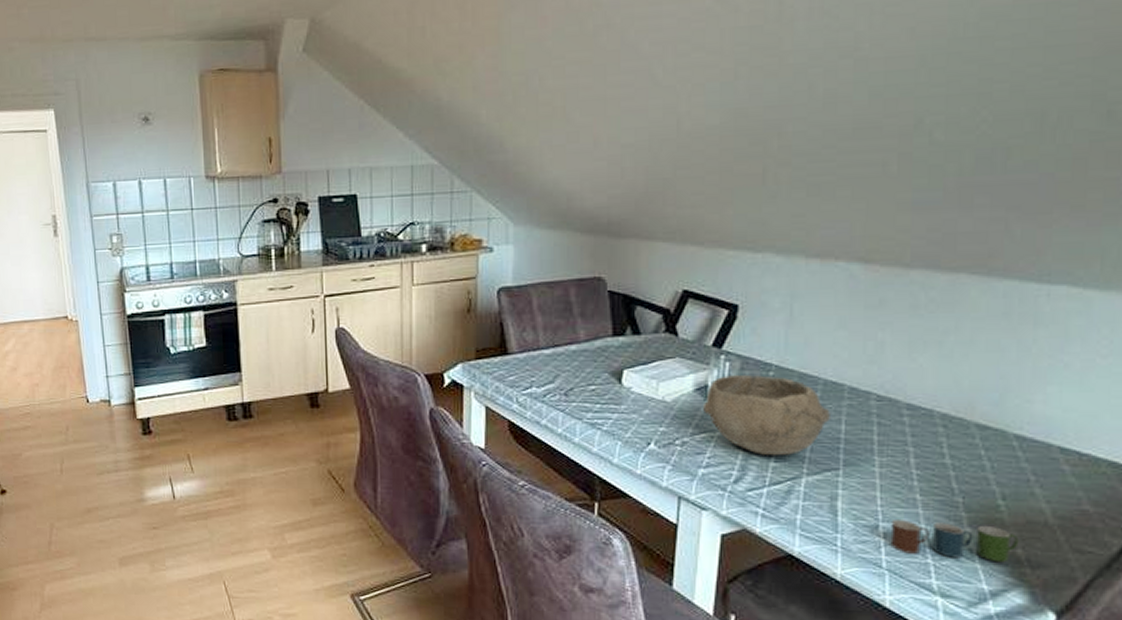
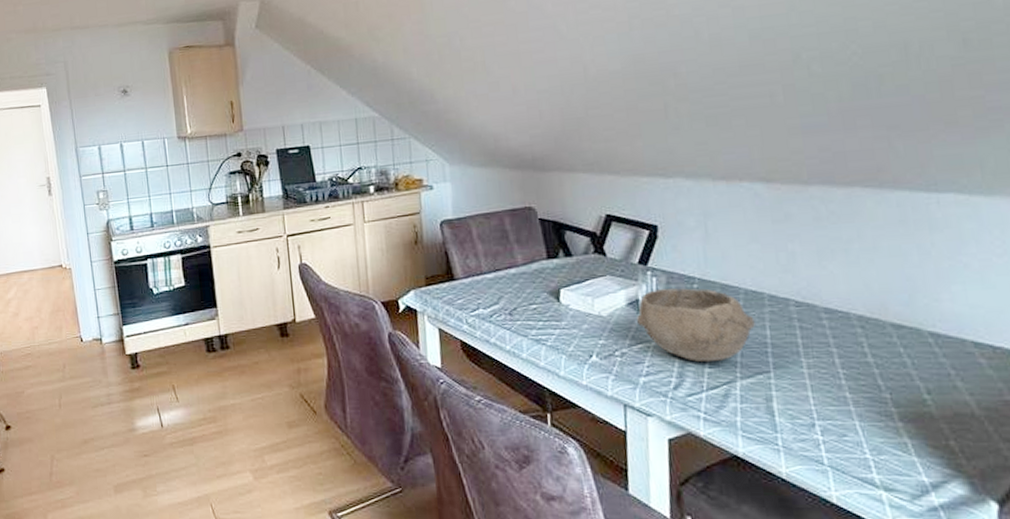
cup: present [890,520,1019,563] -> none [826,418,951,455]

